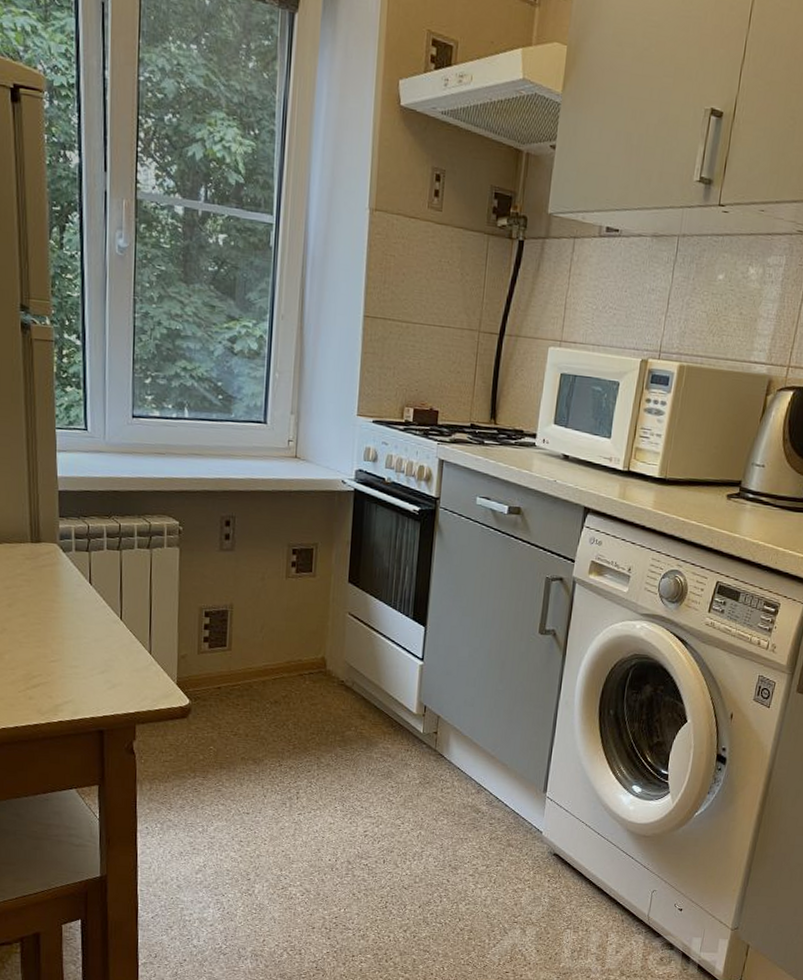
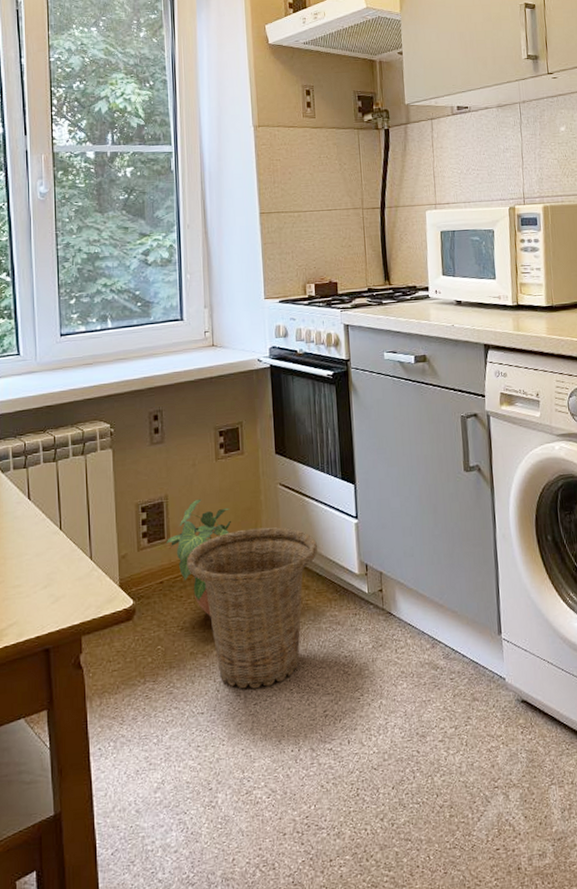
potted plant: none [226,614,320,728] -> present [165,499,257,616]
basket: none [246,651,380,801] -> present [187,527,318,689]

